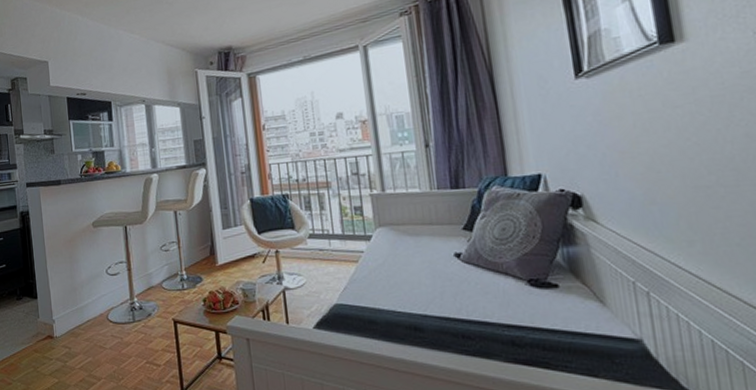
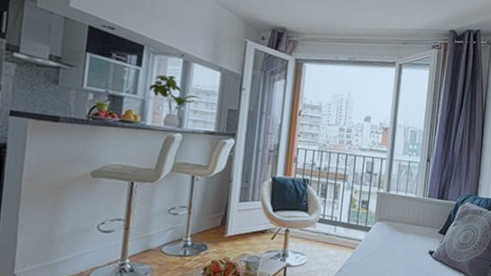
house plant: none [122,121,169,170] -> present [149,74,202,127]

